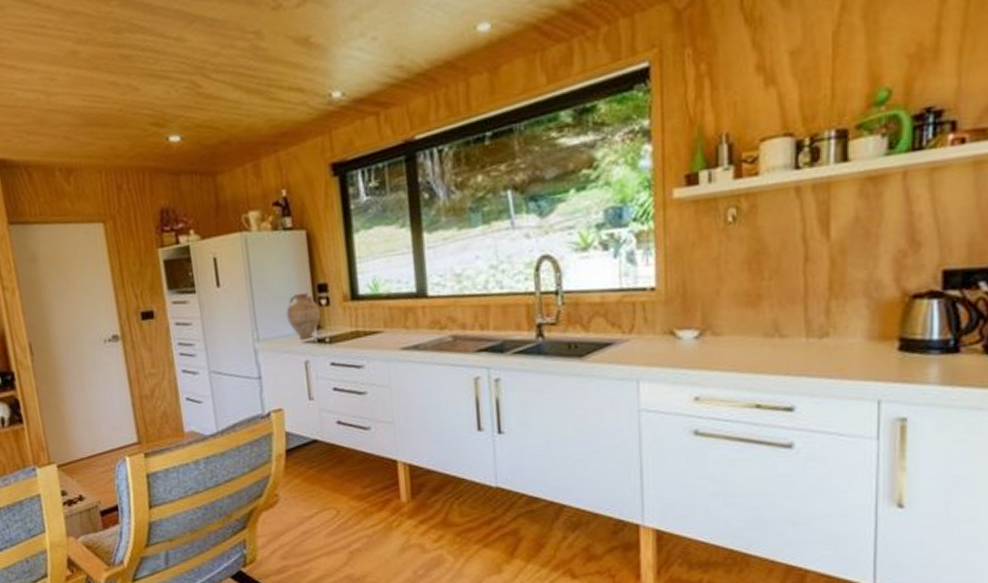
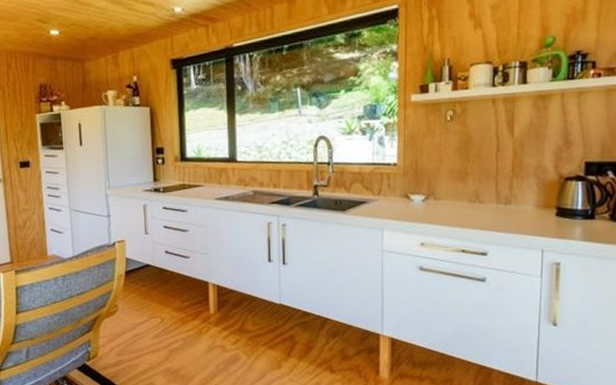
ceramic jug: present [286,292,321,340] -> none [131,153,158,189]

